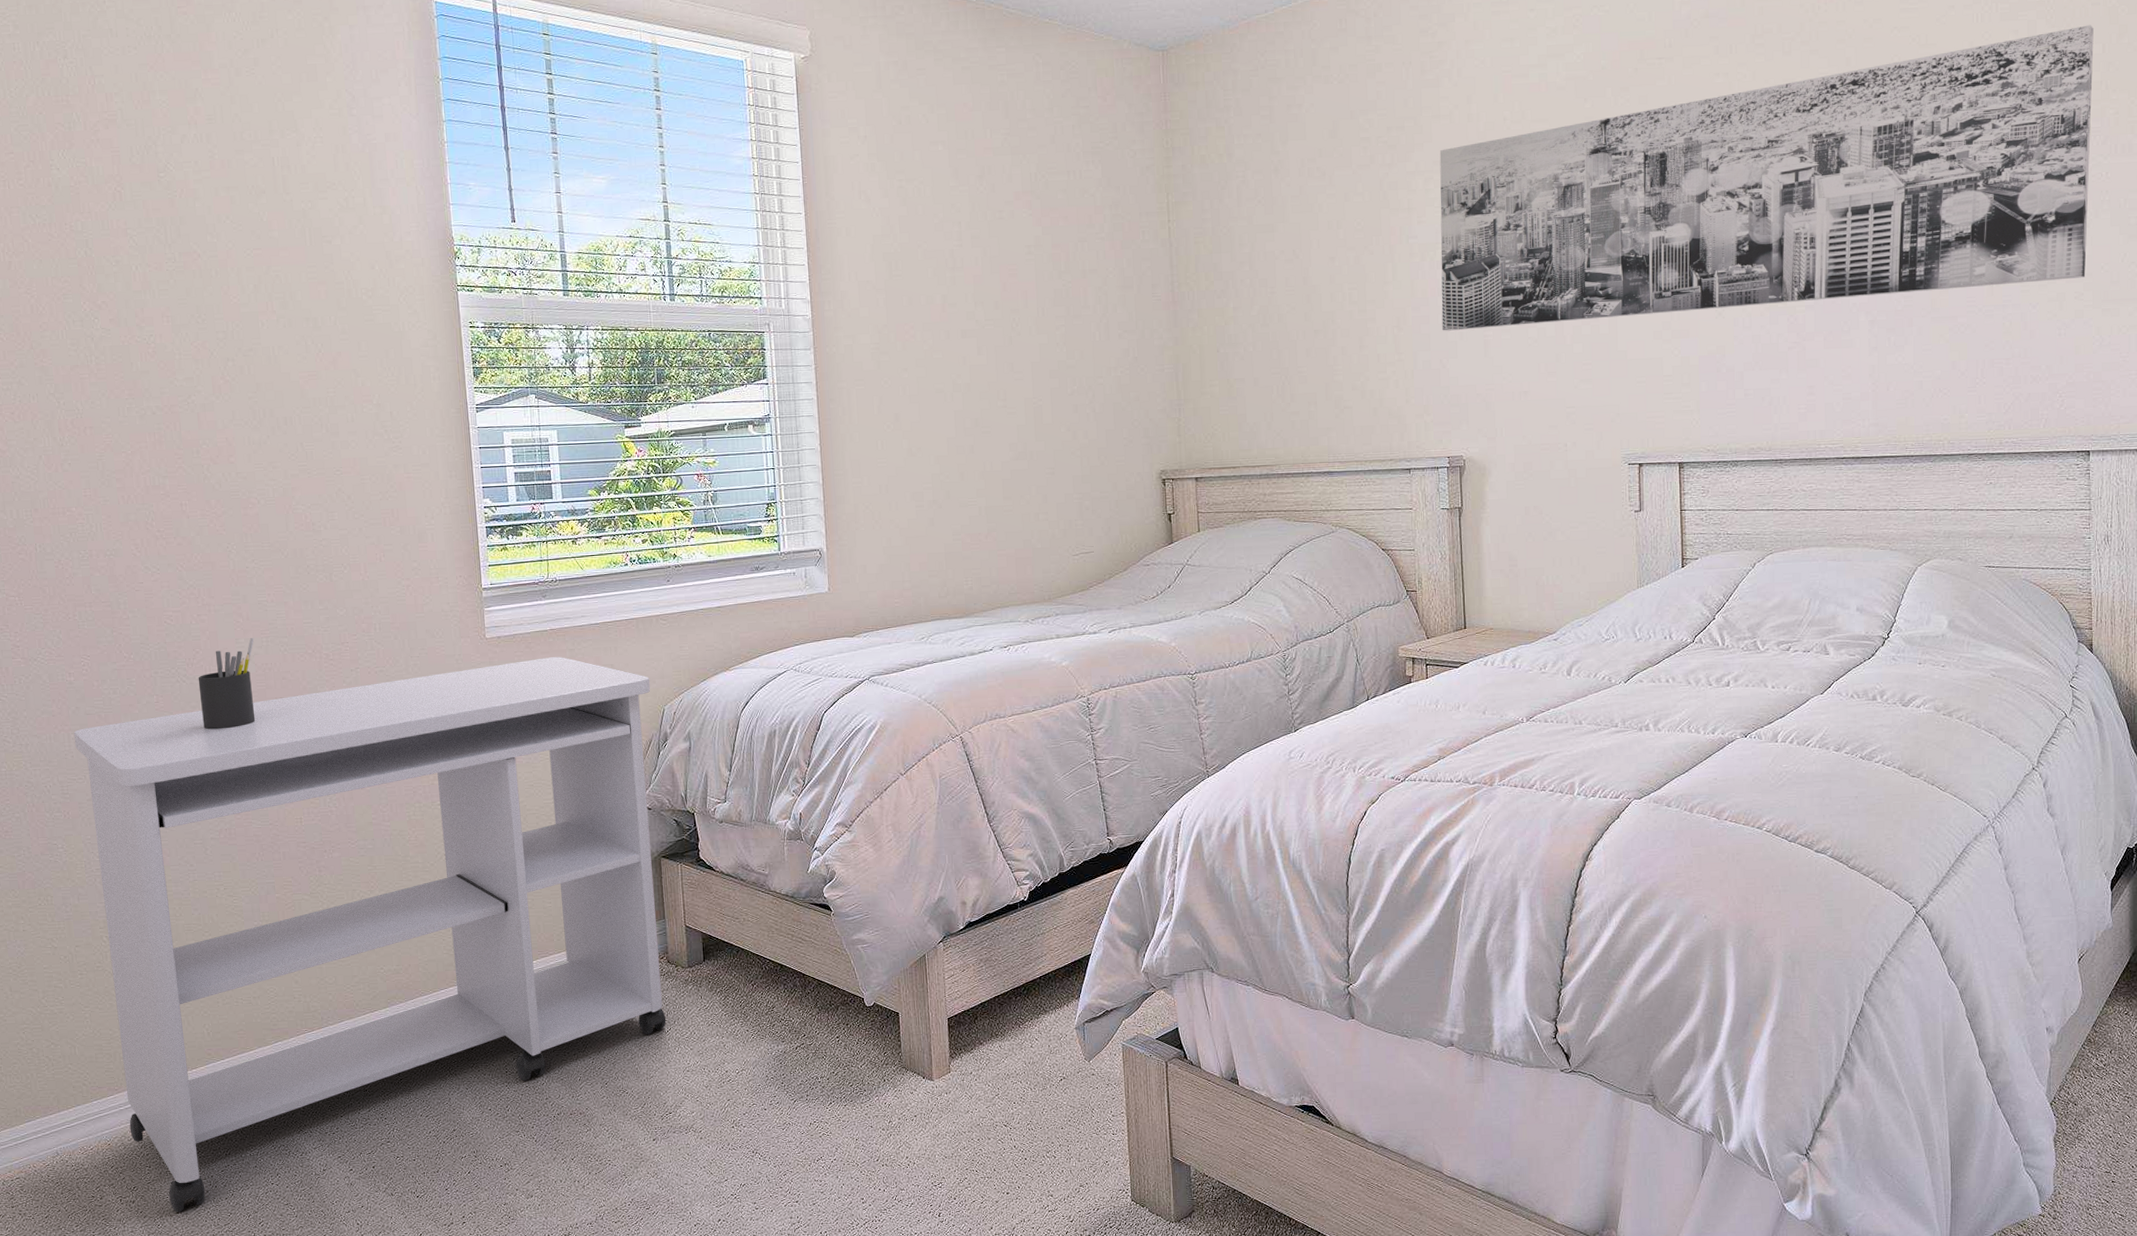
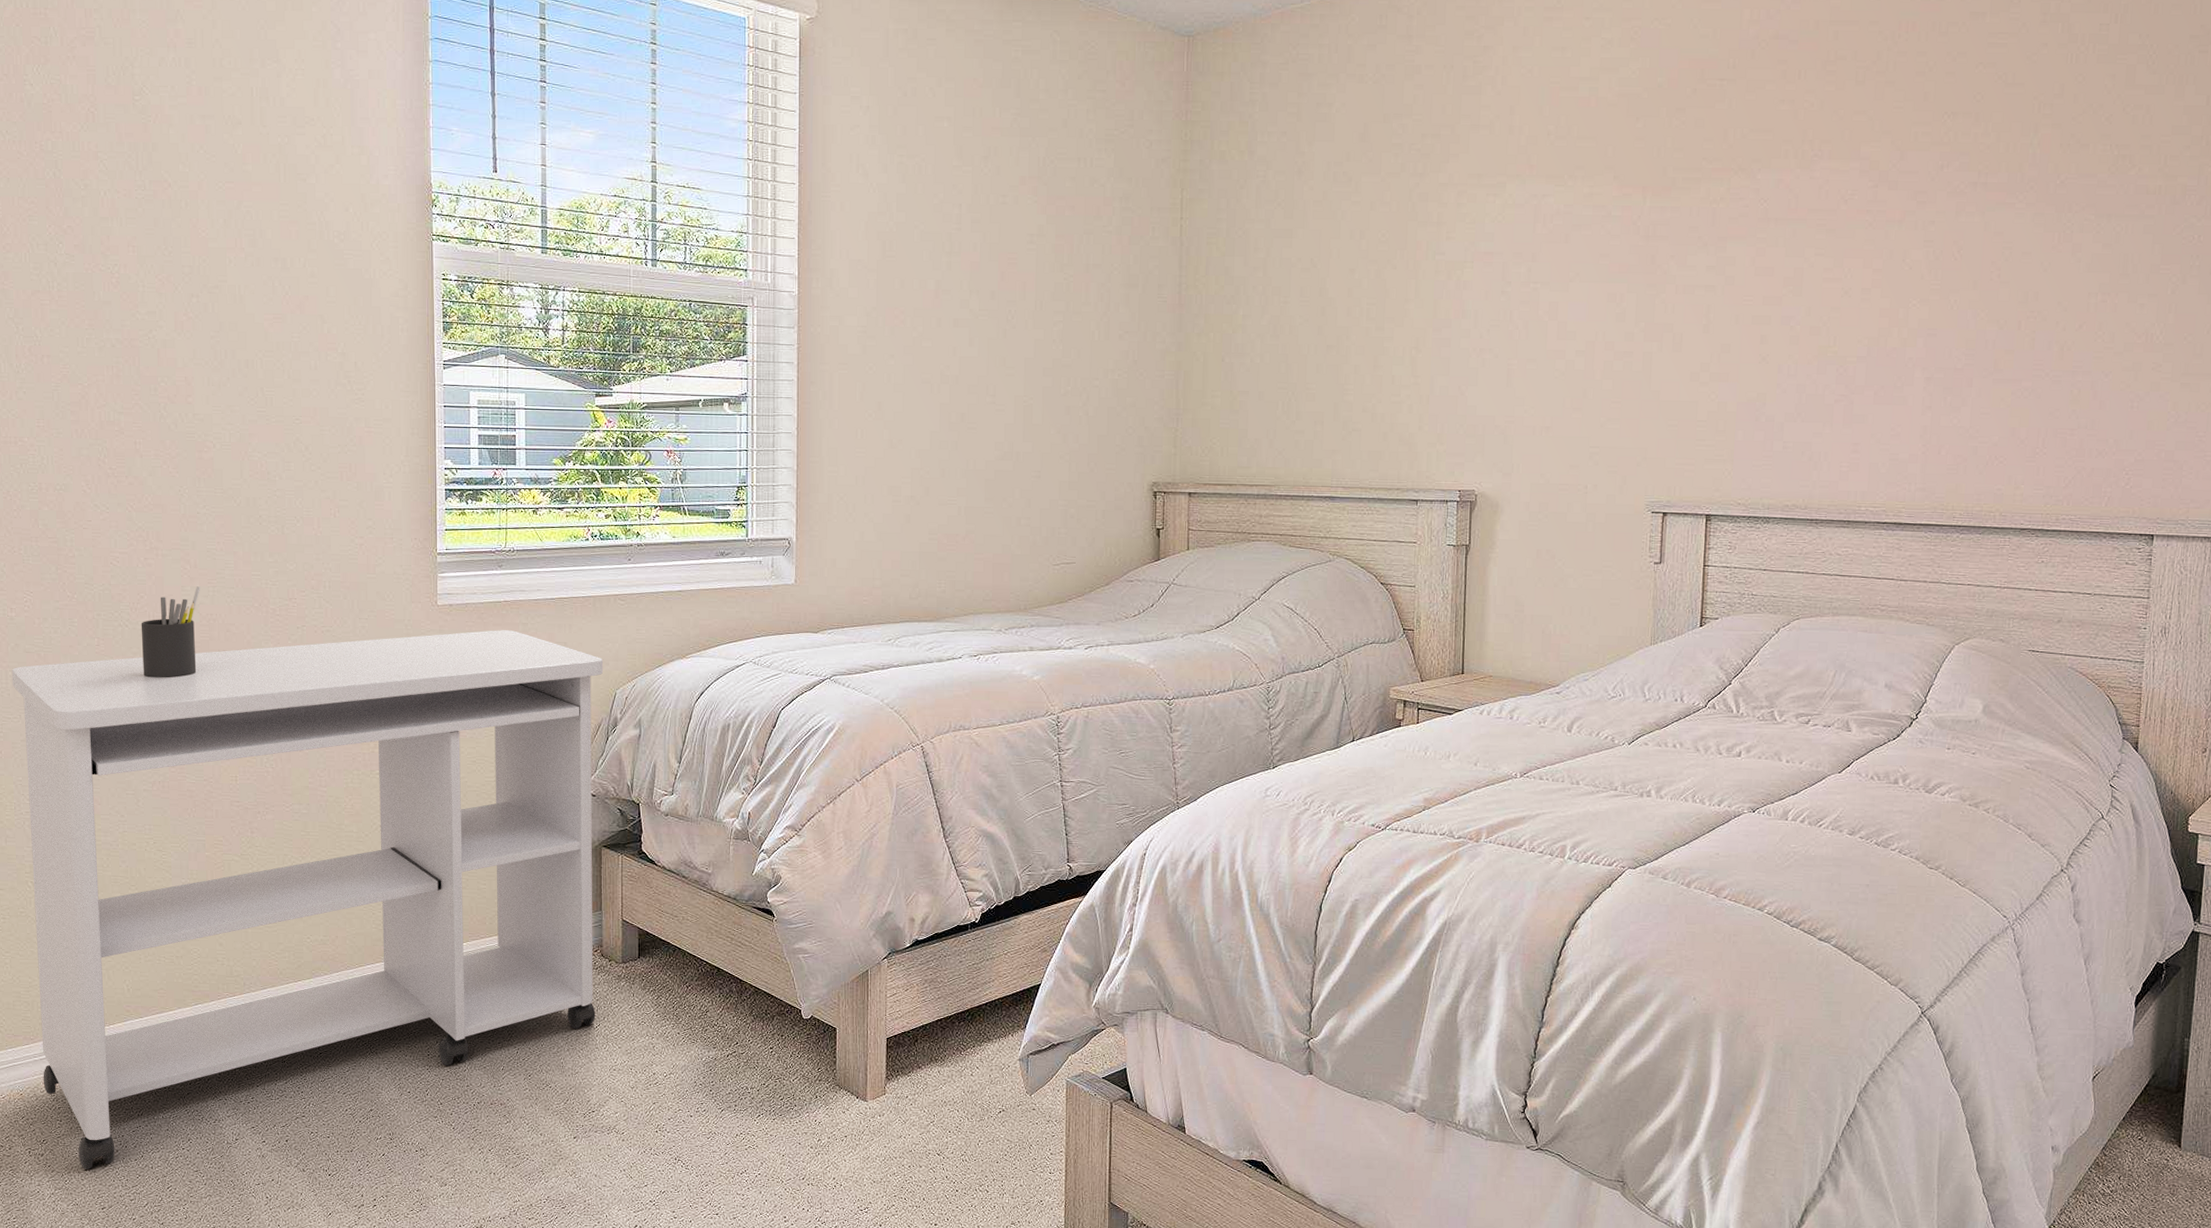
wall art: present [1439,25,2094,331] -> none [1463,74,2199,357]

